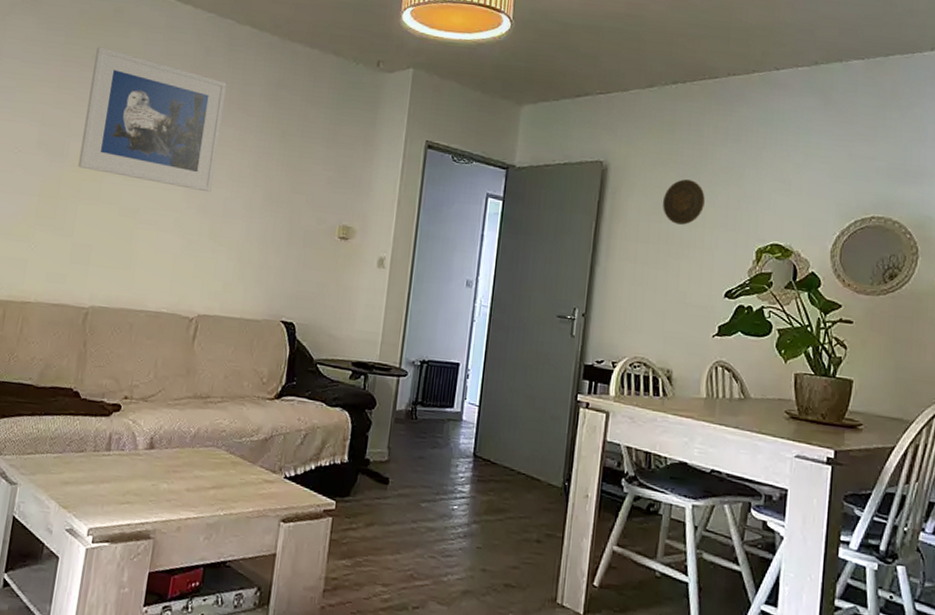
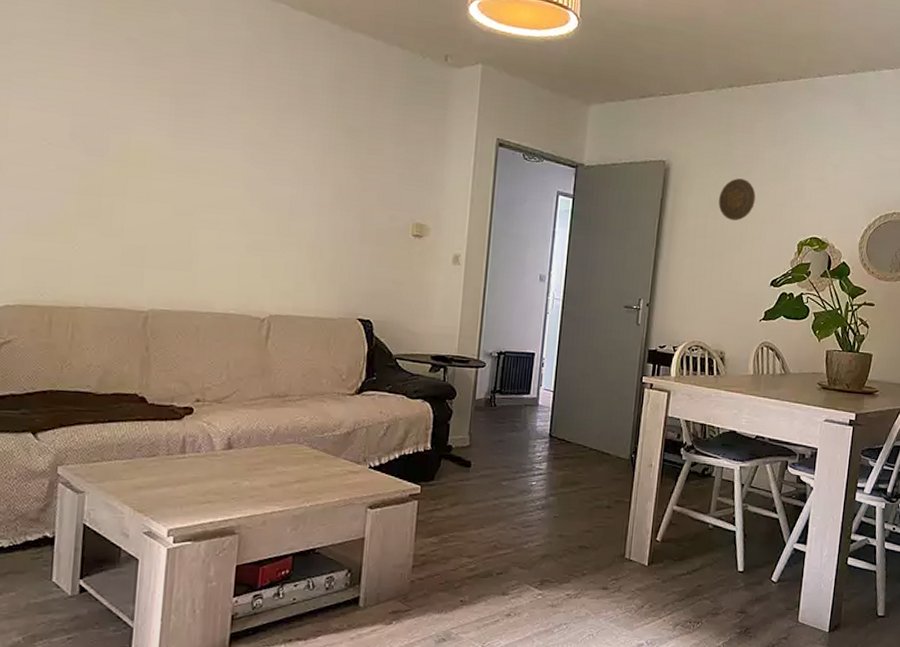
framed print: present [78,47,227,193] -> none [121,28,285,190]

